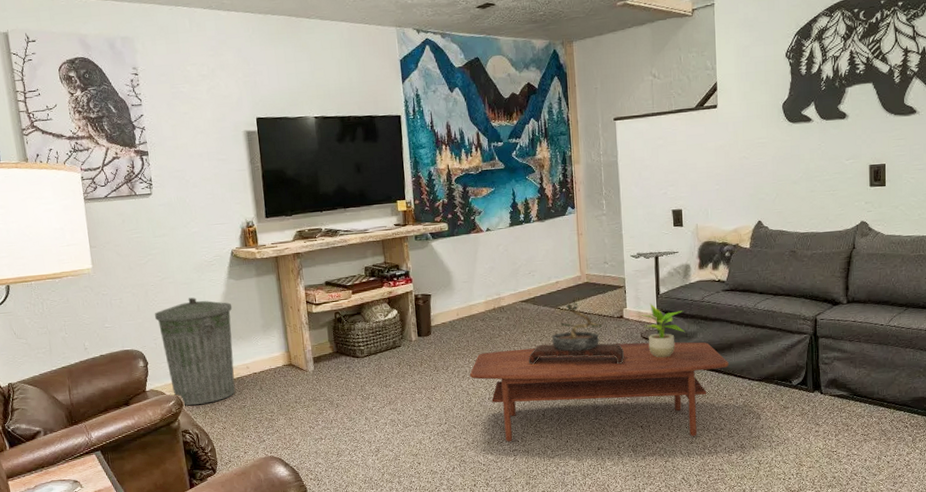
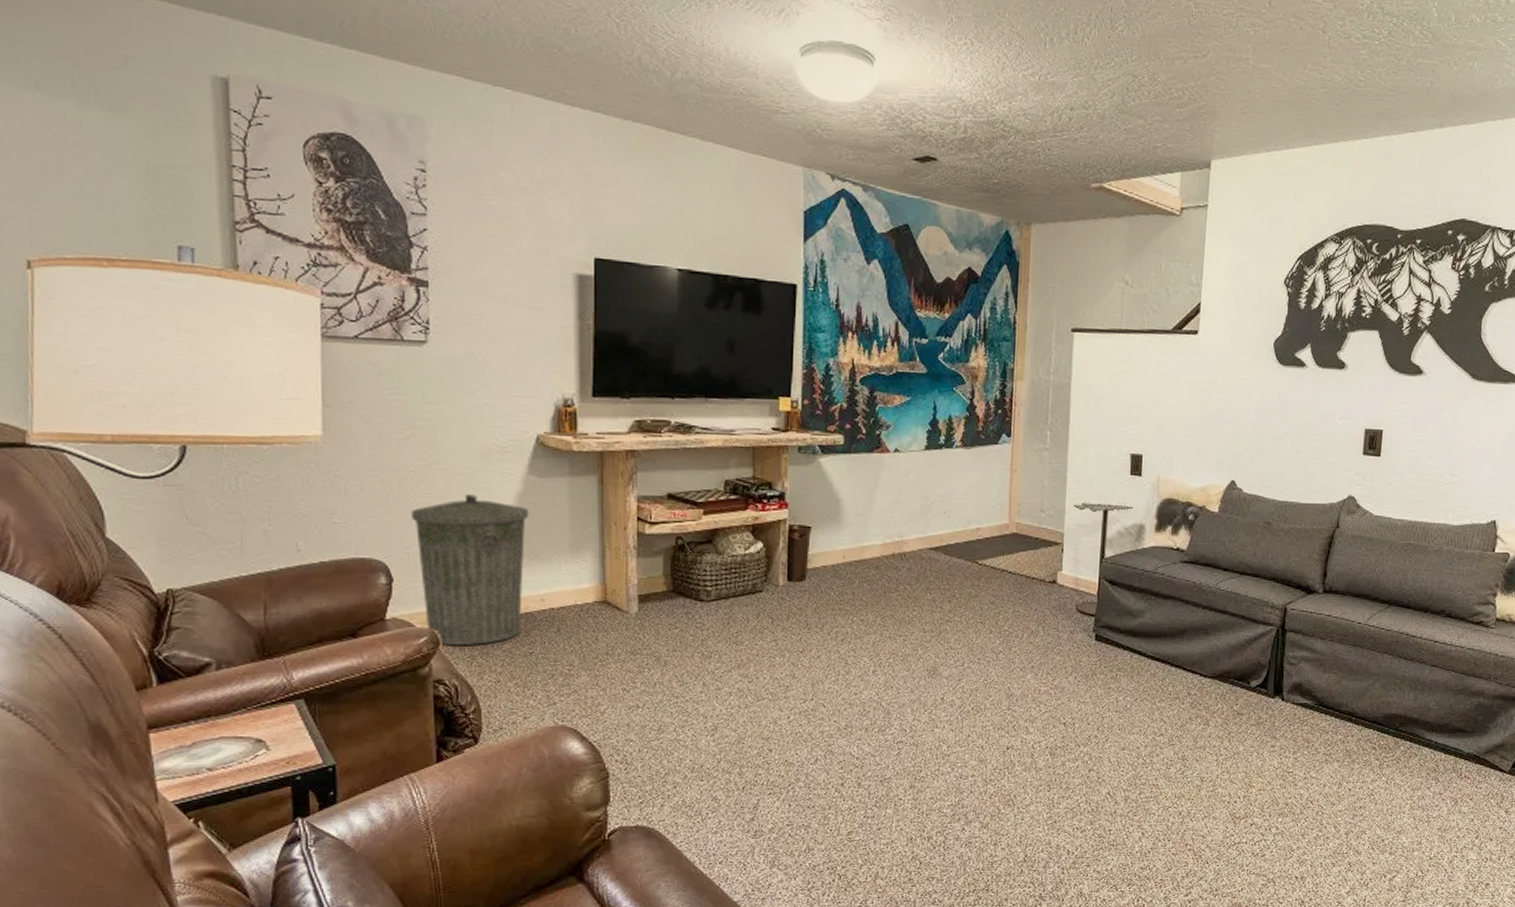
coffee table: present [469,342,730,443] -> none [851,610,1179,741]
bonsai tree: present [528,299,625,365] -> none [929,552,1054,642]
potted plant: present [640,303,685,358] -> none [1077,568,1131,639]

